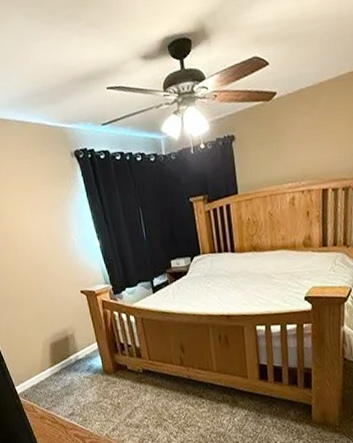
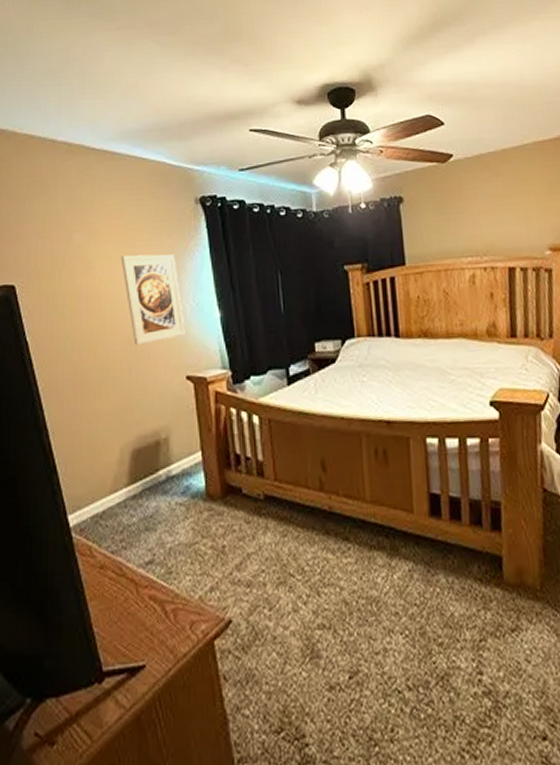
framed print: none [22,199,76,271] -> present [120,254,186,346]

